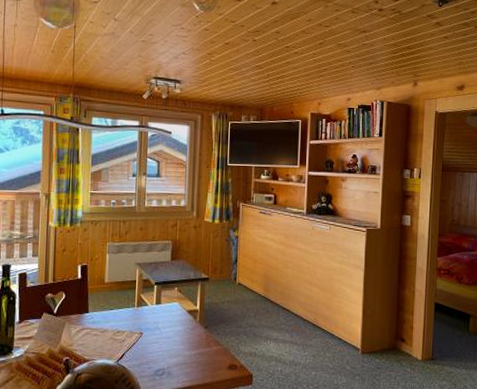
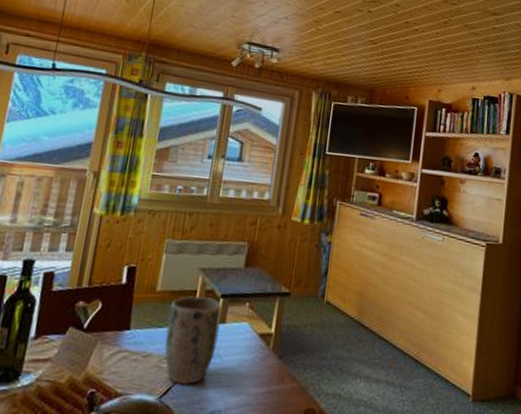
plant pot: none [116,285,157,351] -> present [164,296,222,385]

